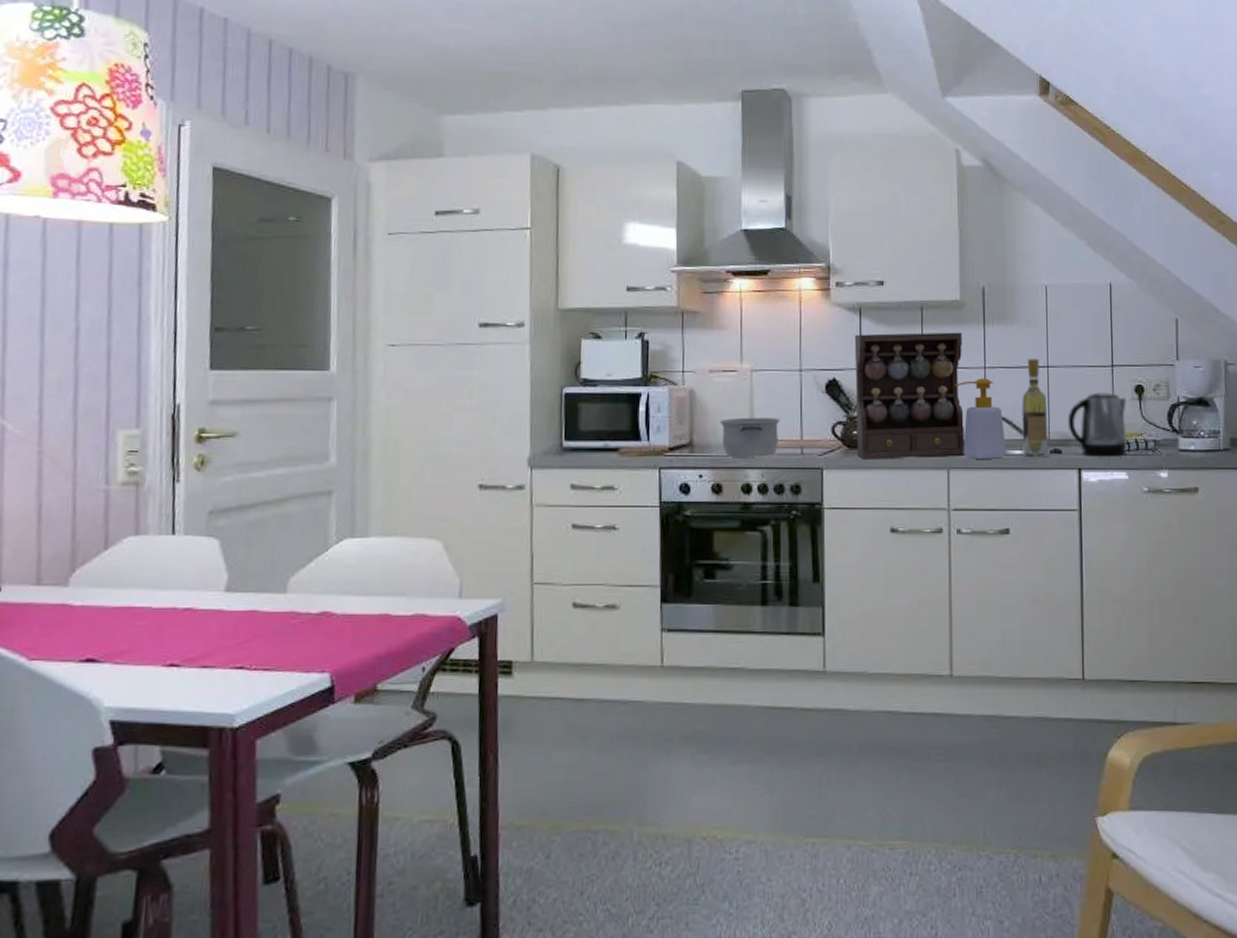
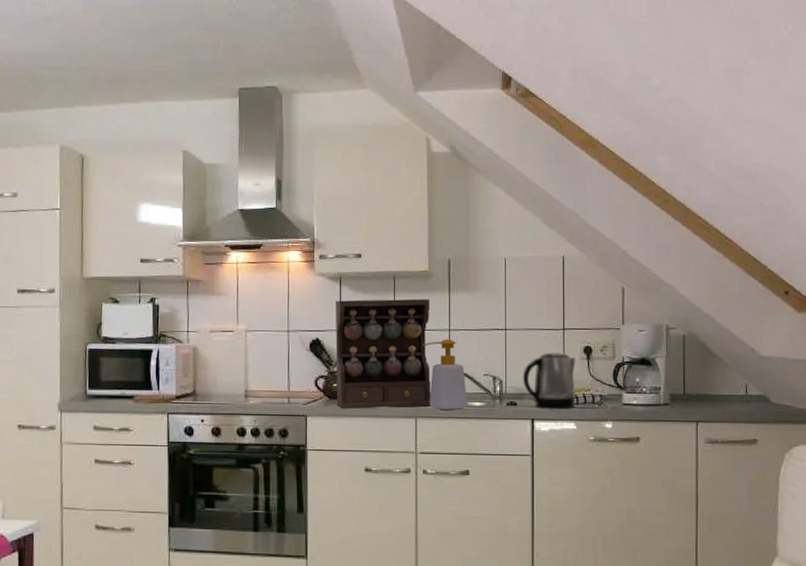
cooking pot: present [720,417,780,457] -> none [219,371,270,405]
bottle: present [1022,359,1049,458] -> none [482,322,505,409]

